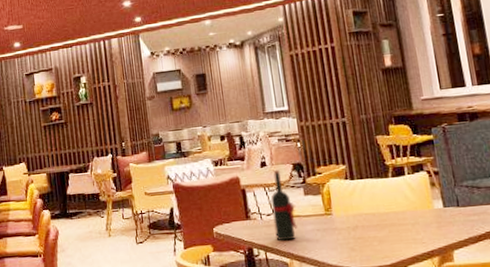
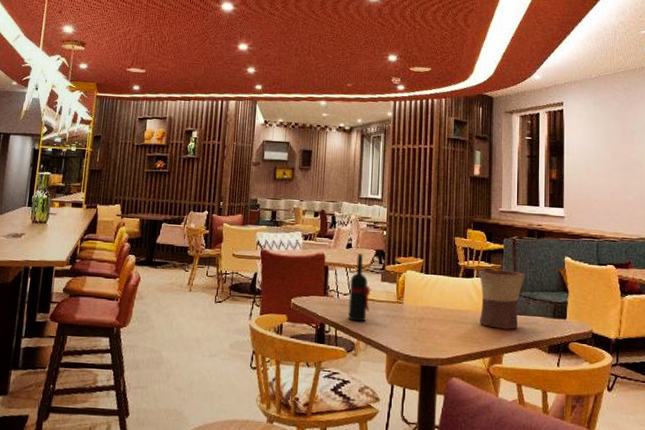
flower pot: none [409,161,465,225] -> present [479,269,525,330]

